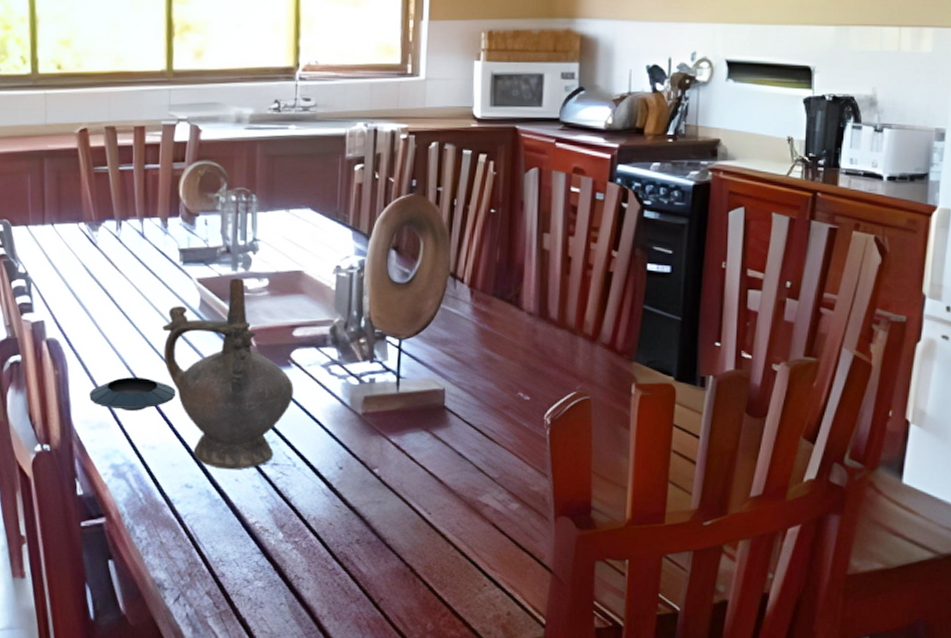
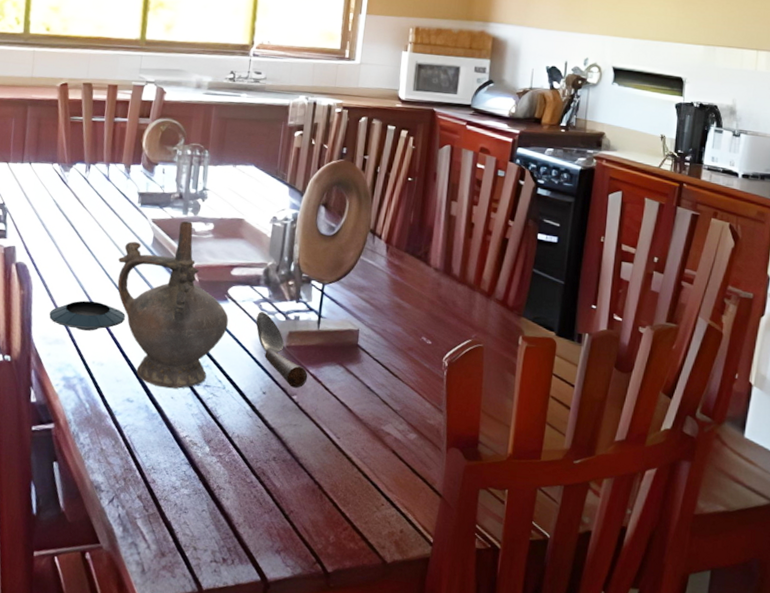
spoon: none [325,376,390,460] -> present [256,312,308,388]

